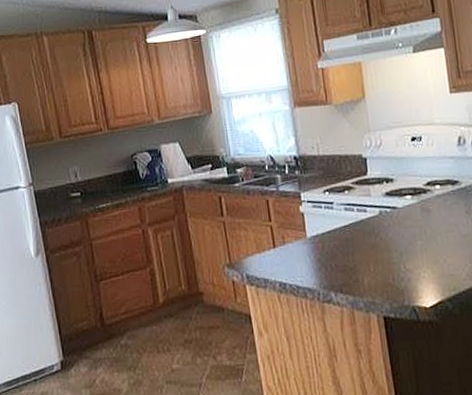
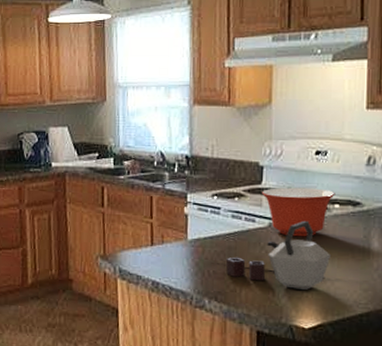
kettle: none [346,204,440,271] -> present [226,220,332,290]
mixing bowl: none [369,172,435,221] -> present [262,187,335,237]

